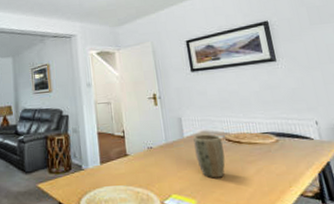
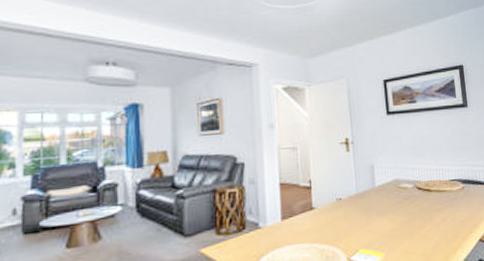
plant pot: present [193,134,226,178] -> none [385,182,415,229]

